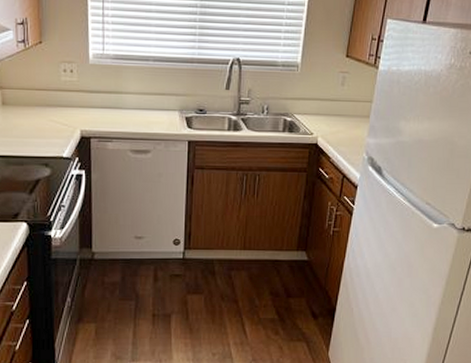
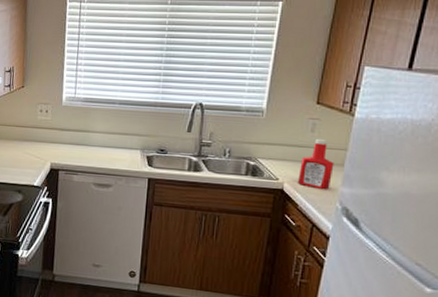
ketchup bottle: none [330,91,361,142] -> present [298,138,334,190]

